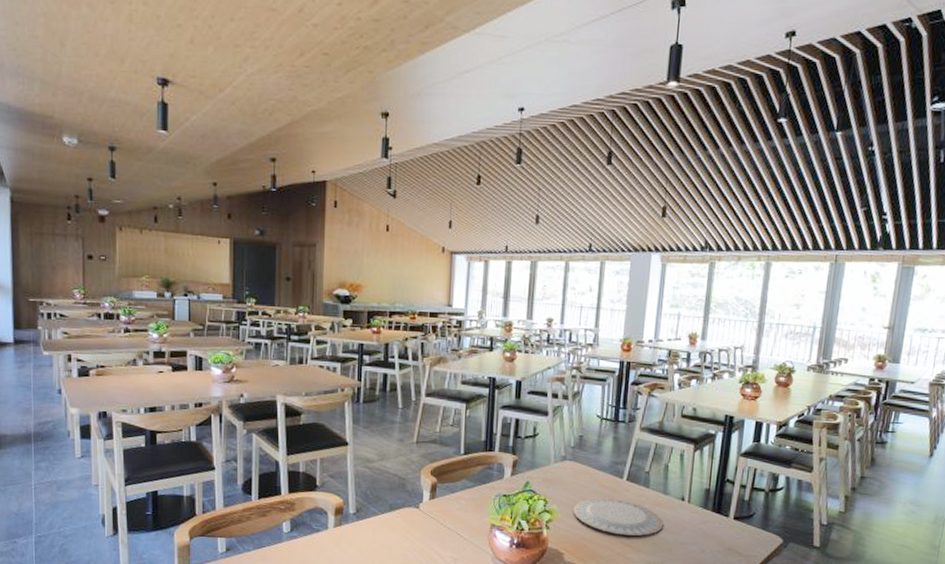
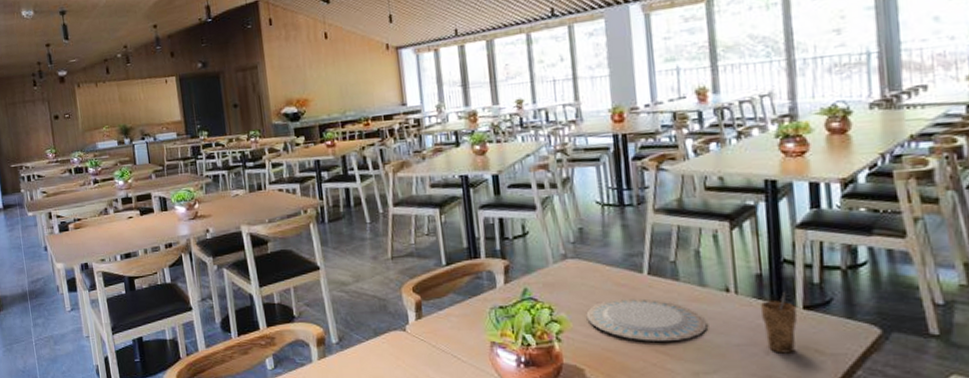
cup: none [703,505,730,553] -> present [759,292,798,354]

